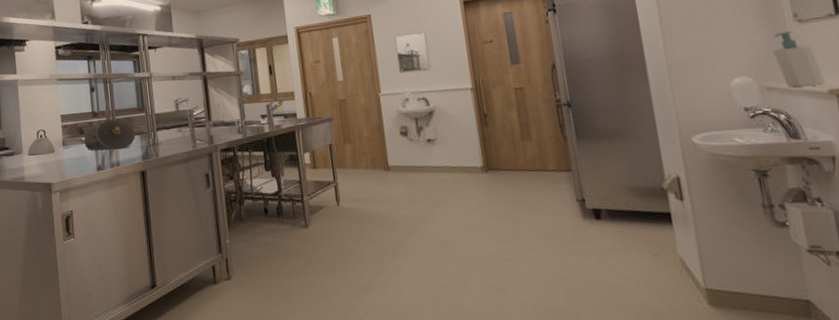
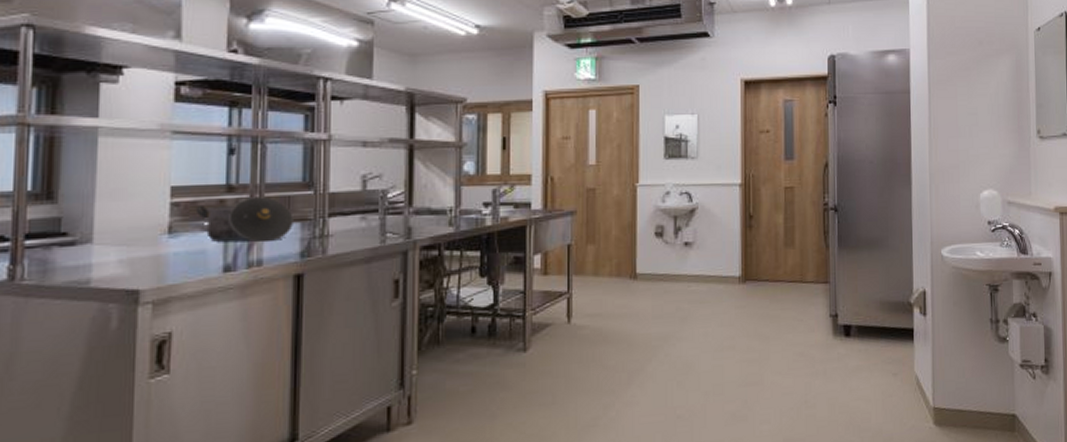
kettle: present [28,129,56,156] -> none [103,206,154,247]
soap bottle: present [773,31,825,88] -> none [1018,147,1053,203]

